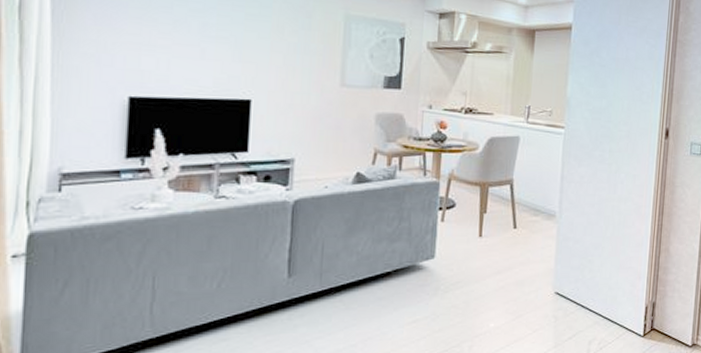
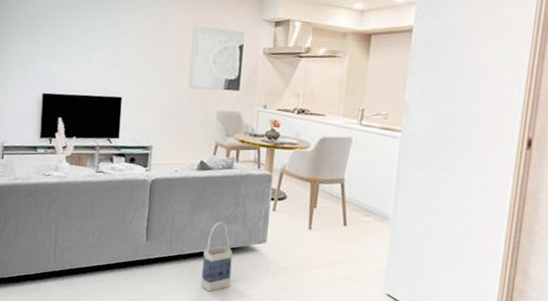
bag: none [360,242,397,326] -> present [201,222,233,292]

